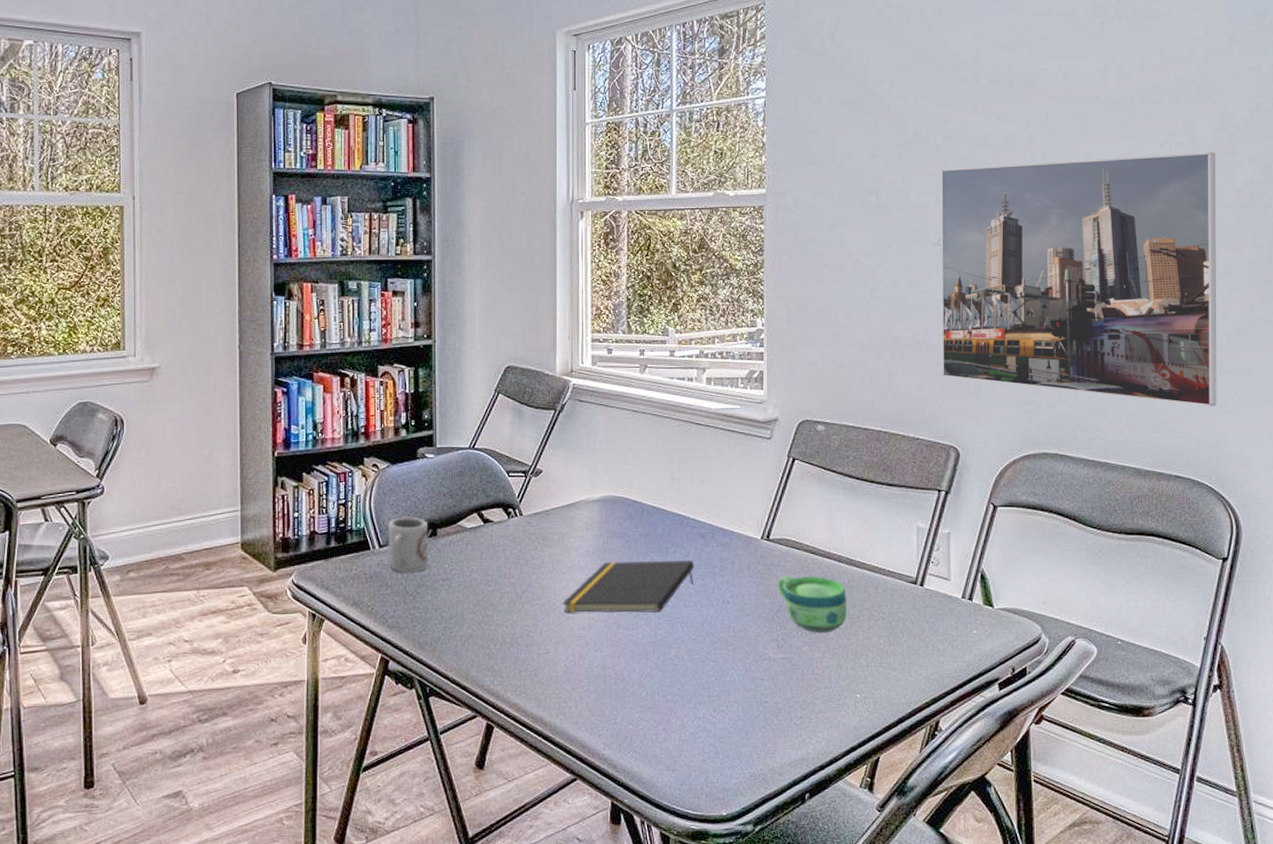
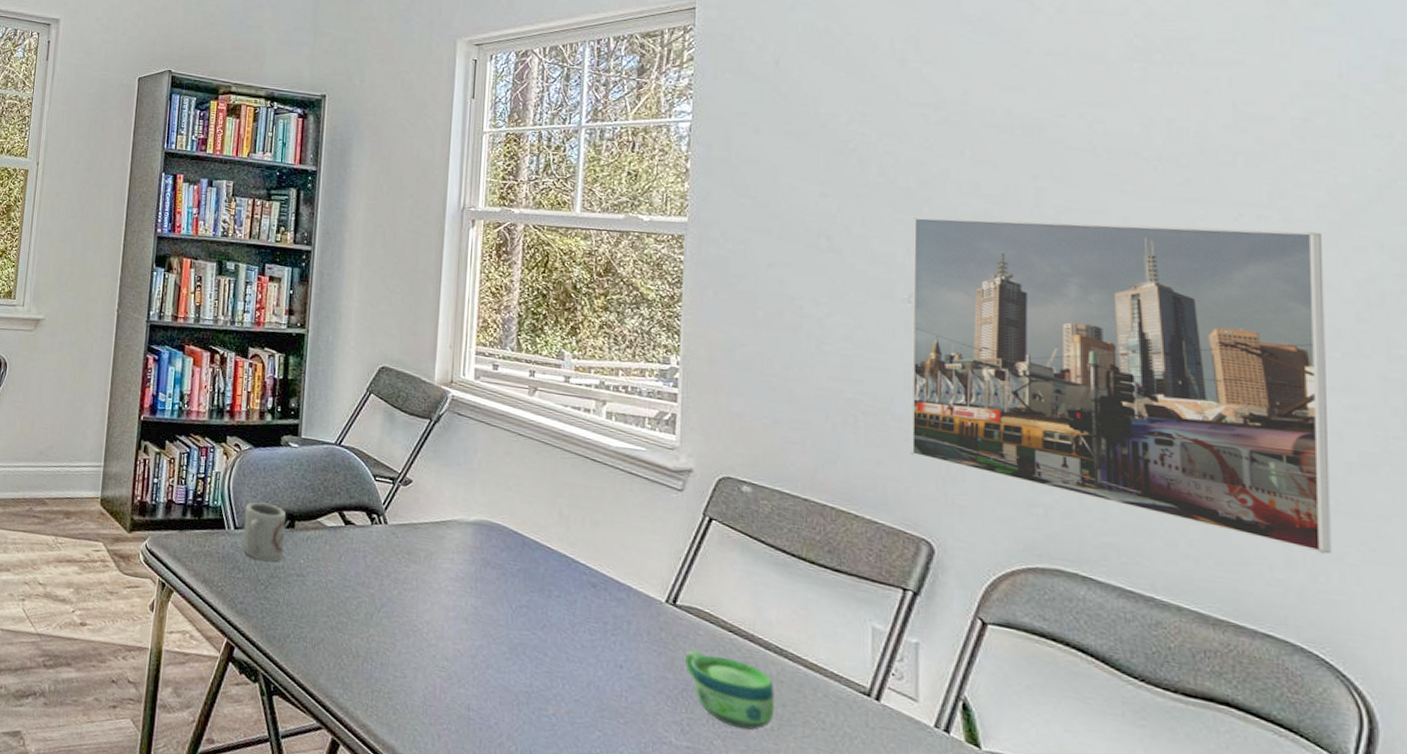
notepad: present [562,560,695,614] -> none [425,592,582,661]

